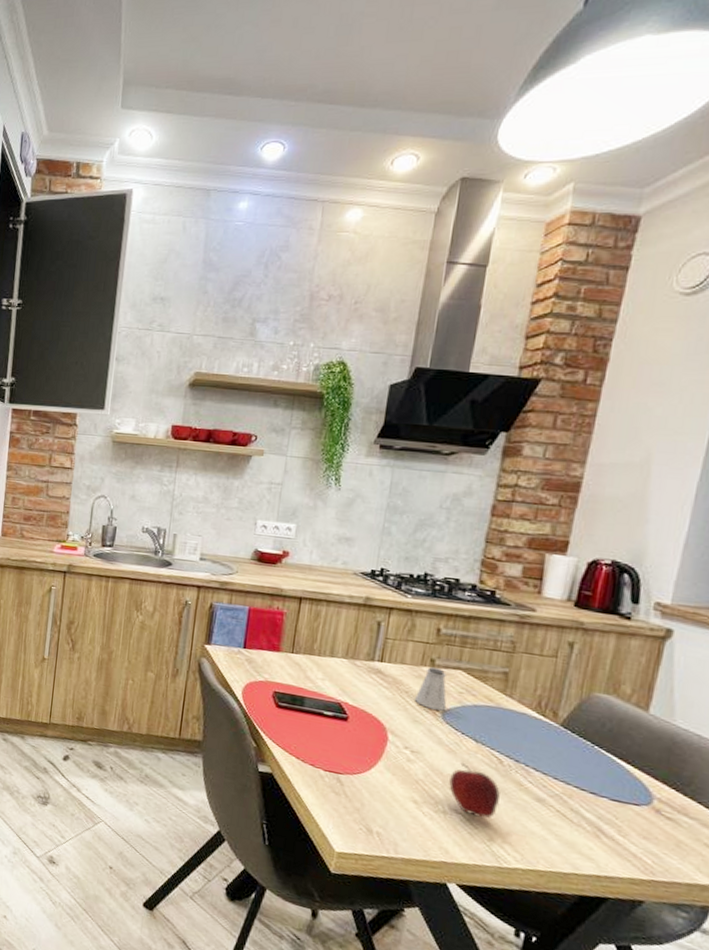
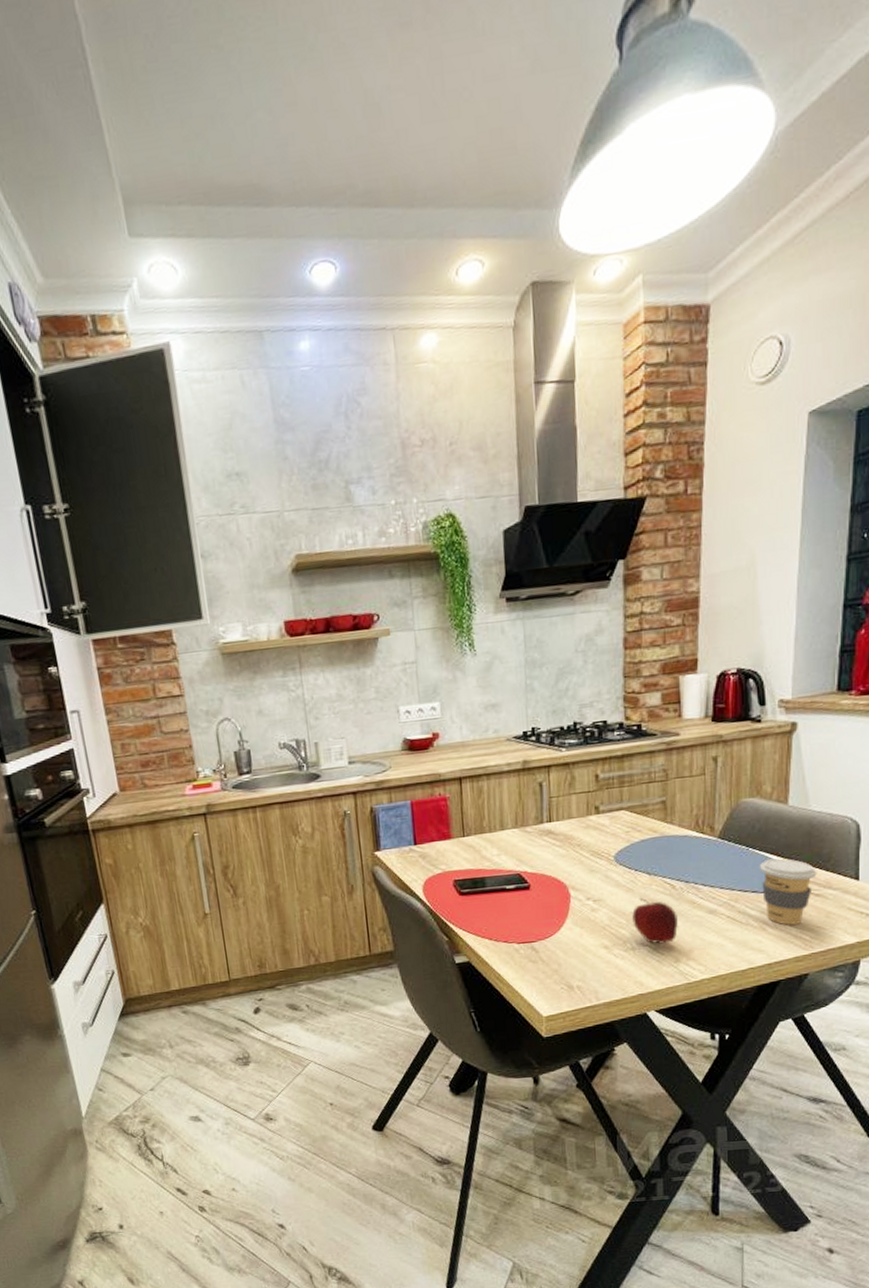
saltshaker: present [414,667,447,711] -> none [587,814,617,856]
coffee cup: none [602,763,673,844] -> present [759,858,817,925]

